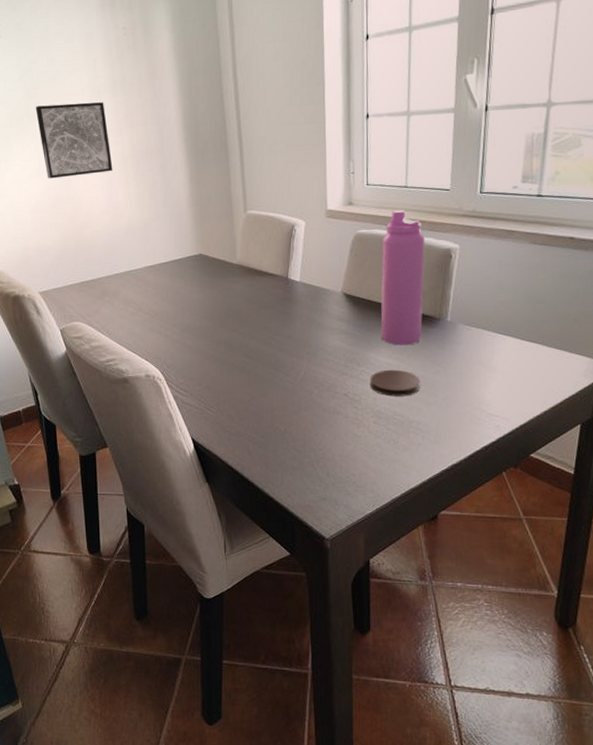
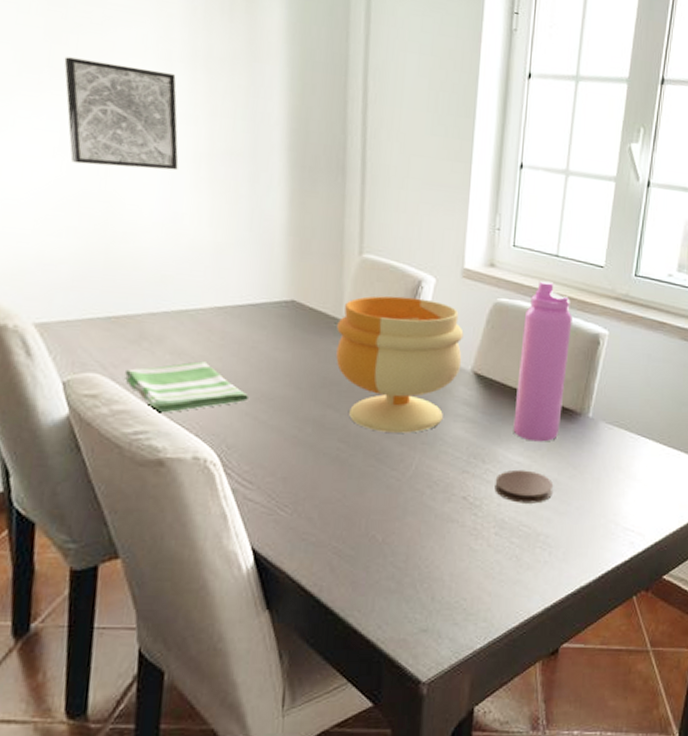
dish towel: none [97,306,178,346] -> present [125,361,250,414]
footed bowl: none [234,239,333,347] -> present [336,296,464,433]

